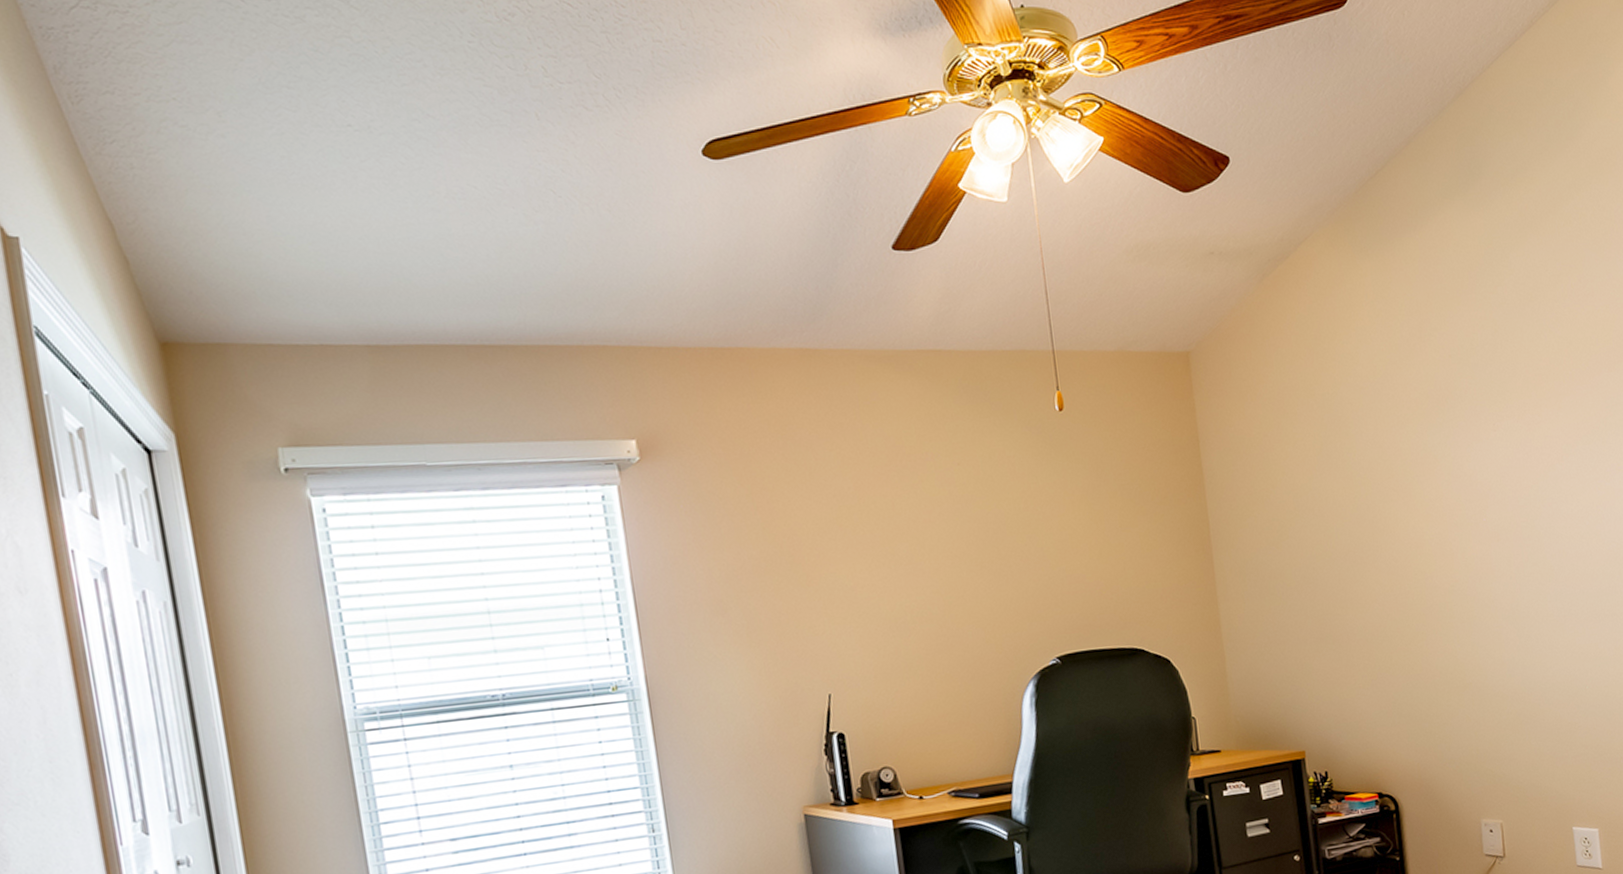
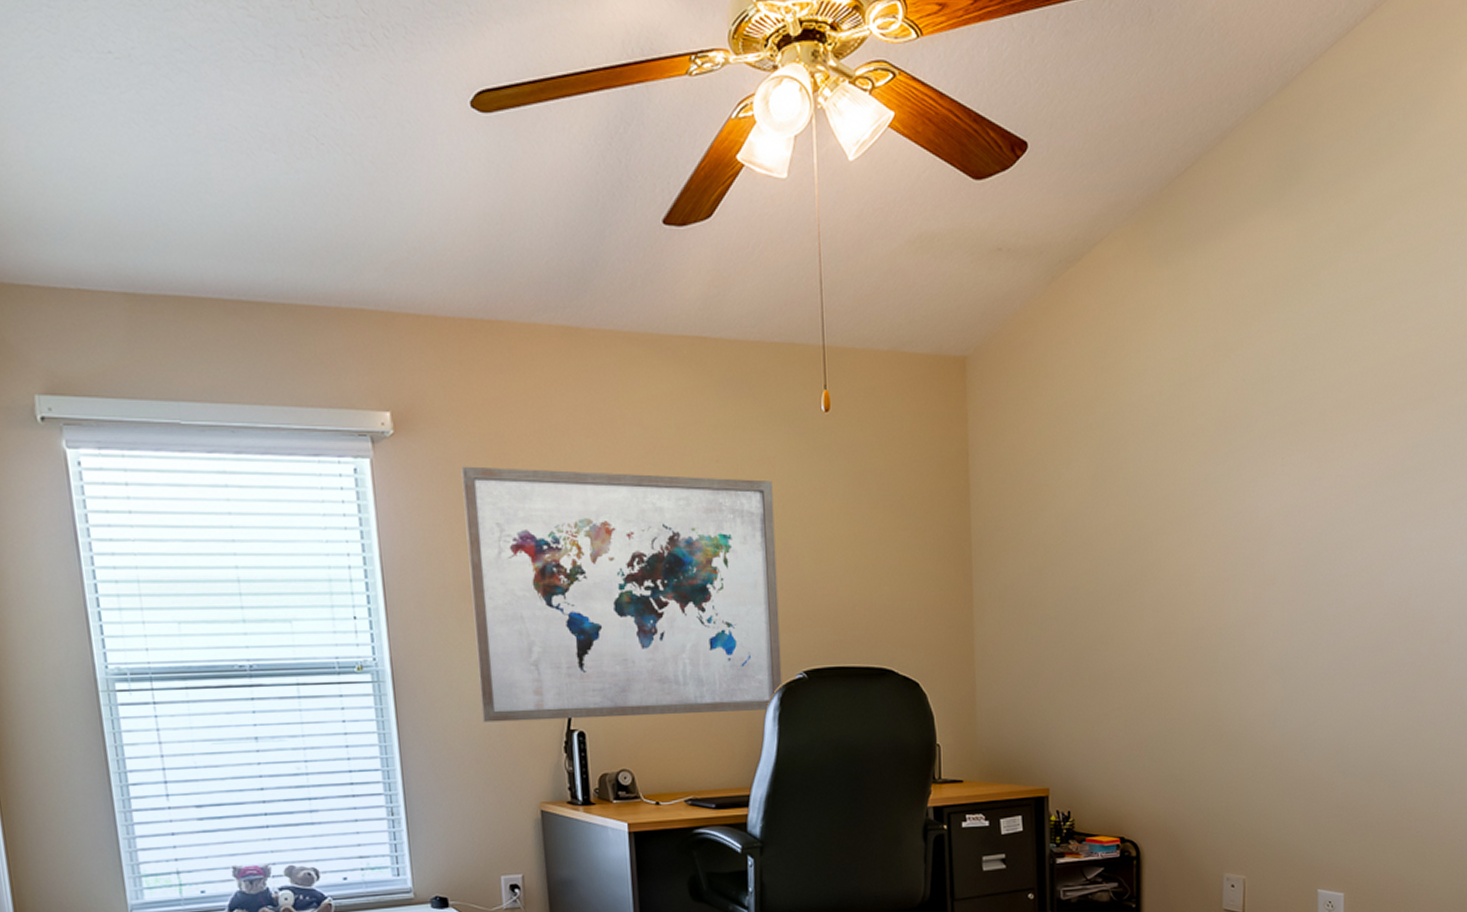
wall art: none [708,478,1037,732] -> present [461,466,783,723]

